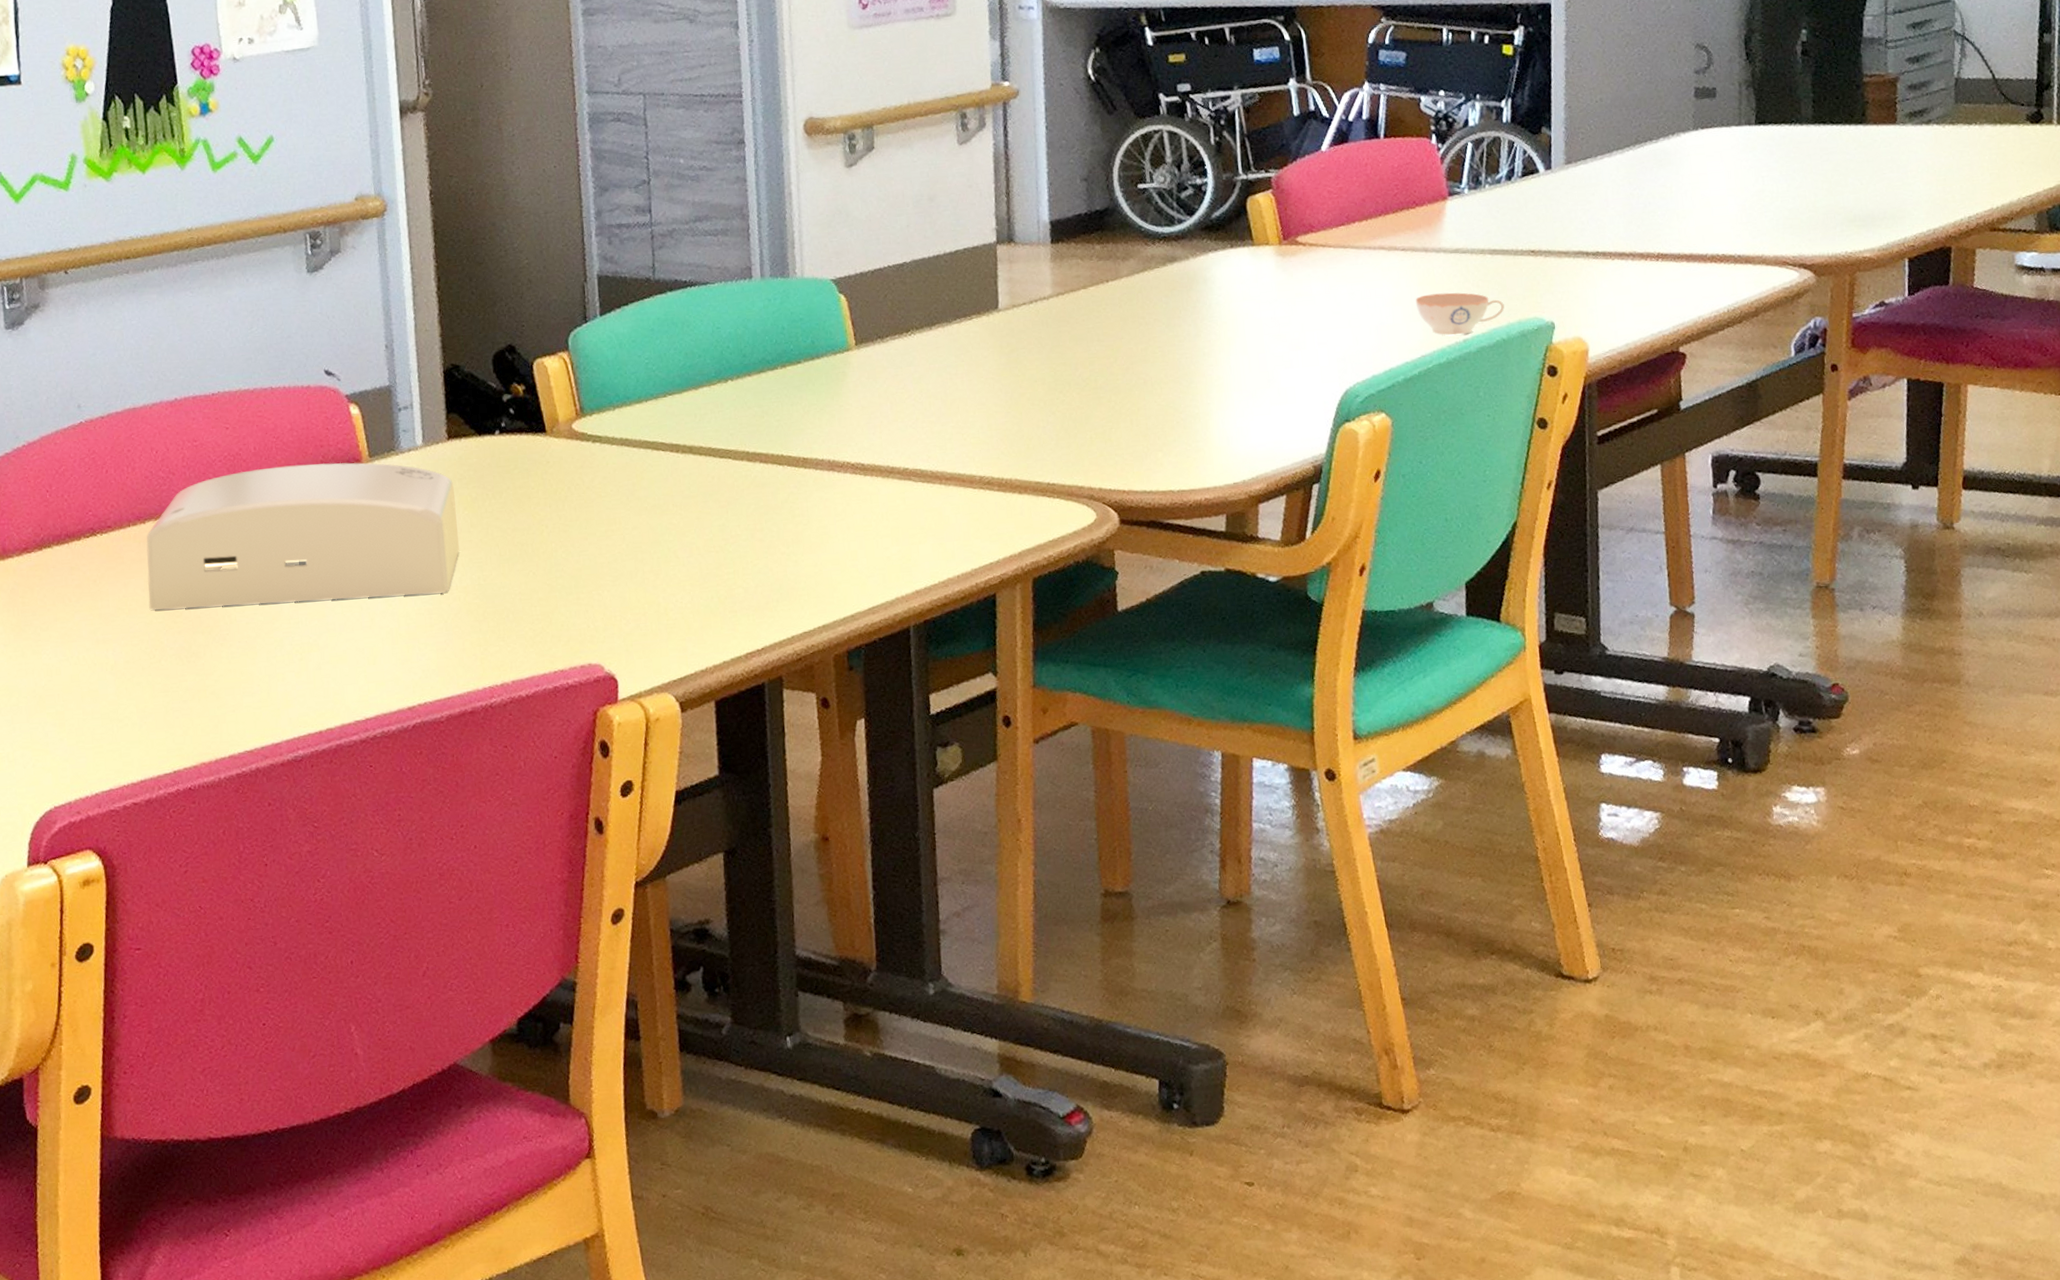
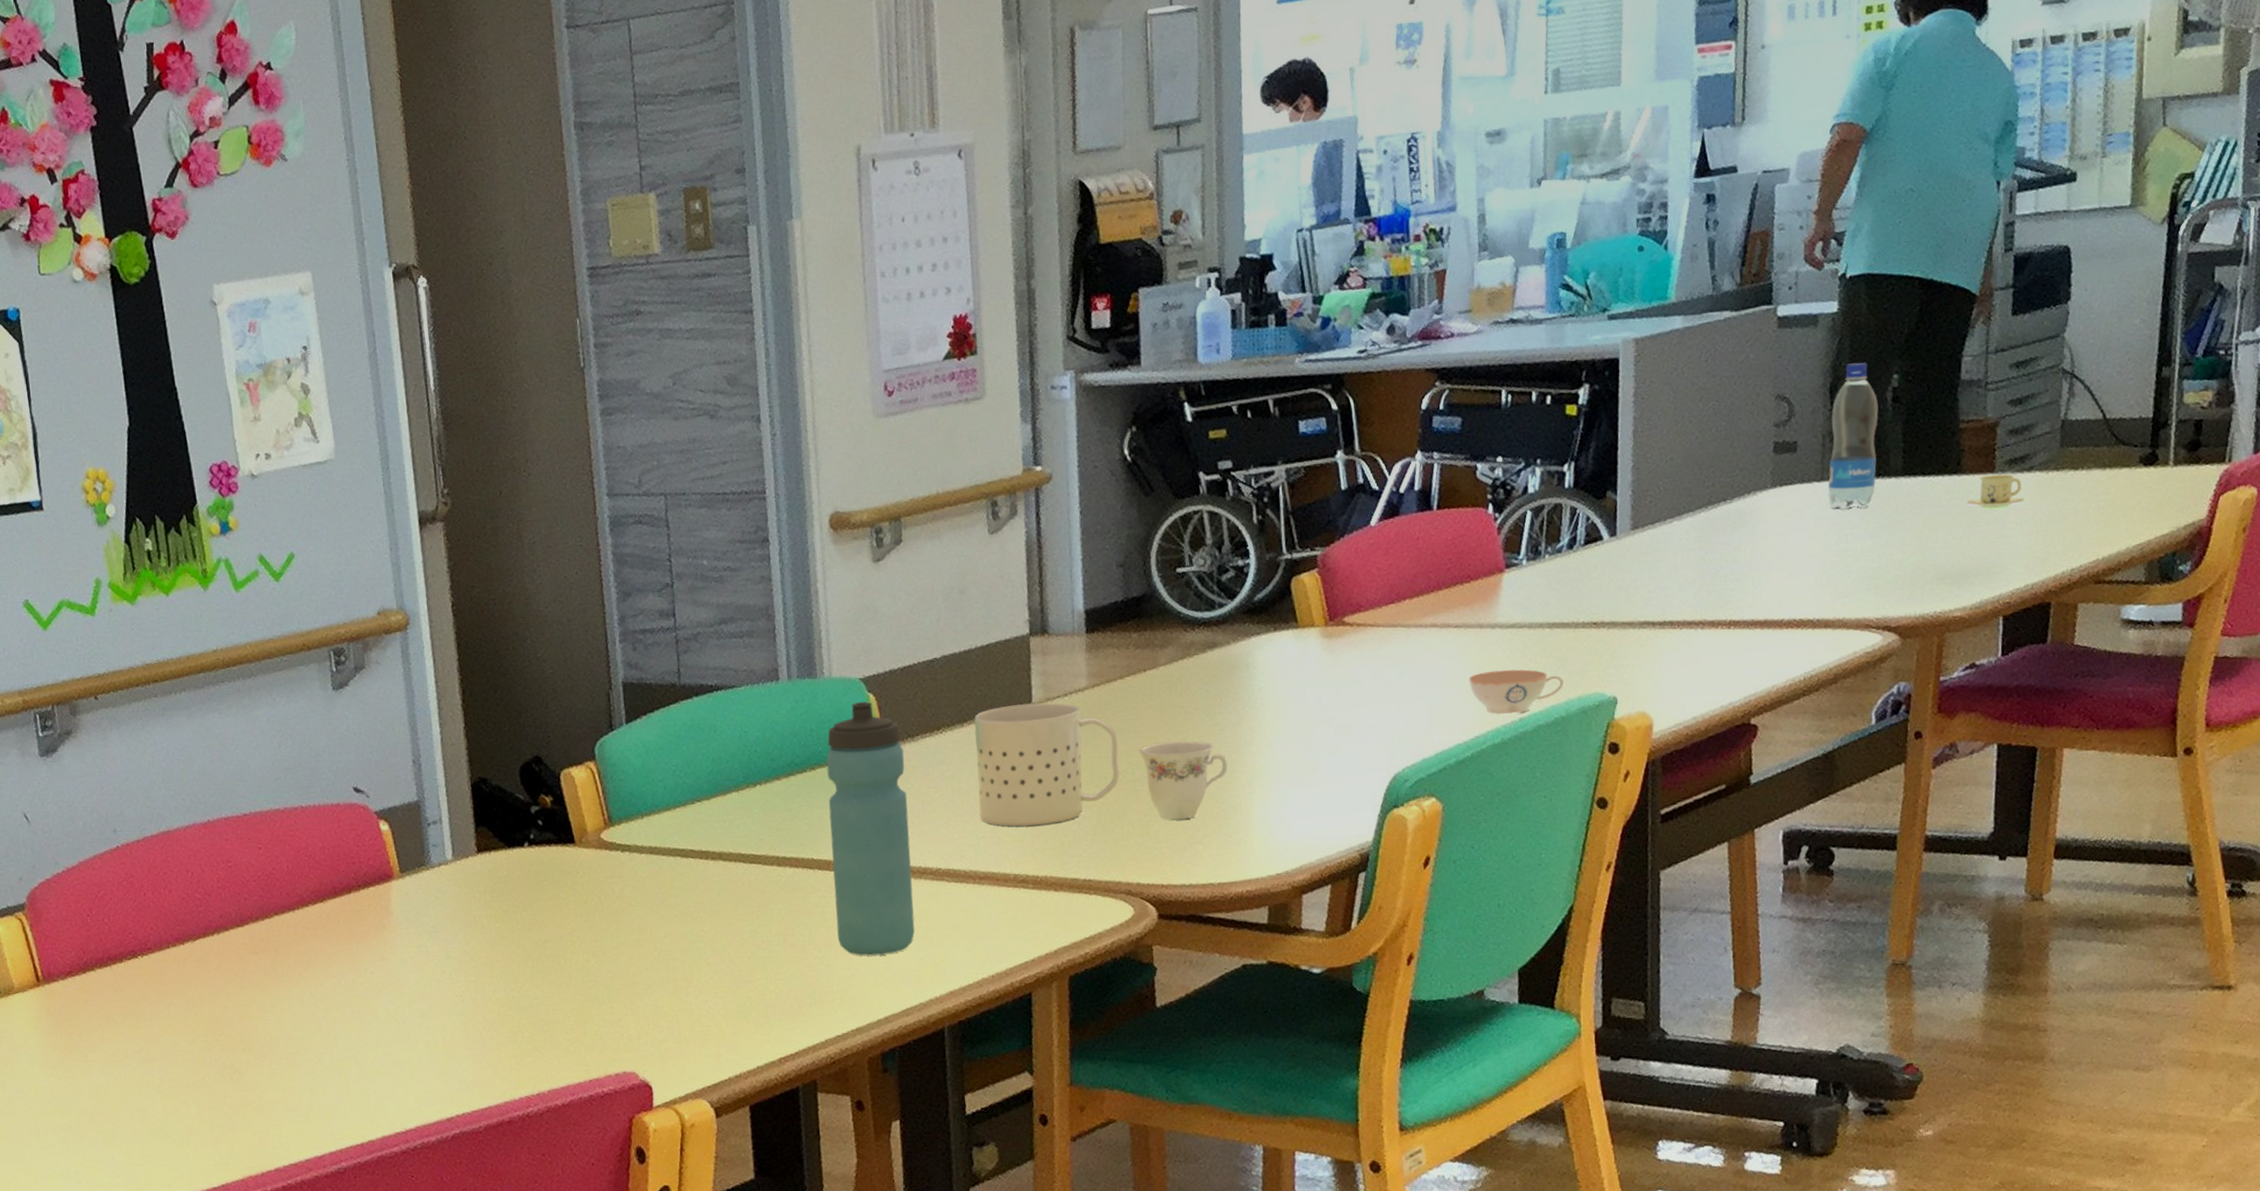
tissue dispenser: present [146,462,460,610] -> none [185,878,493,1029]
water bottle: none [797,301,882,553] -> present [826,701,915,956]
mug: none [942,309,1083,429] -> present [974,703,1120,827]
teacup: none [1101,350,1187,427] -> present [1139,740,1228,820]
bottle: none [1745,17,1790,154] -> present [1828,362,1879,510]
cup and saucer: none [1871,126,1924,158] -> present [1966,474,2025,509]

